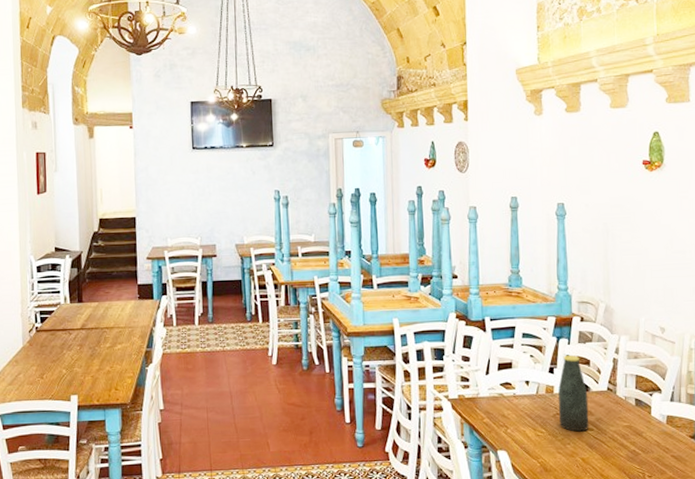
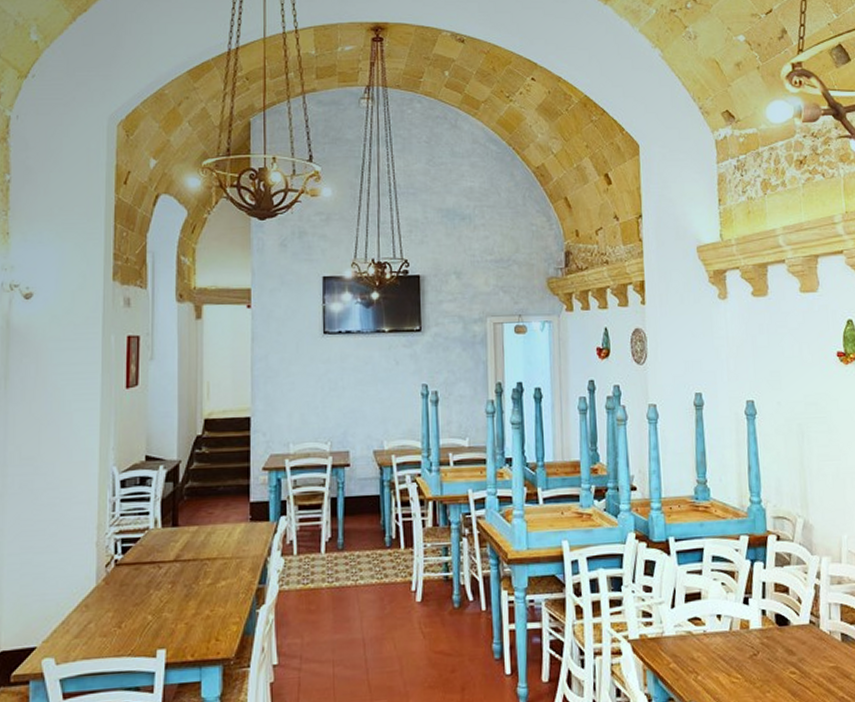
bottle: present [558,355,589,432] -> none [754,581,791,677]

